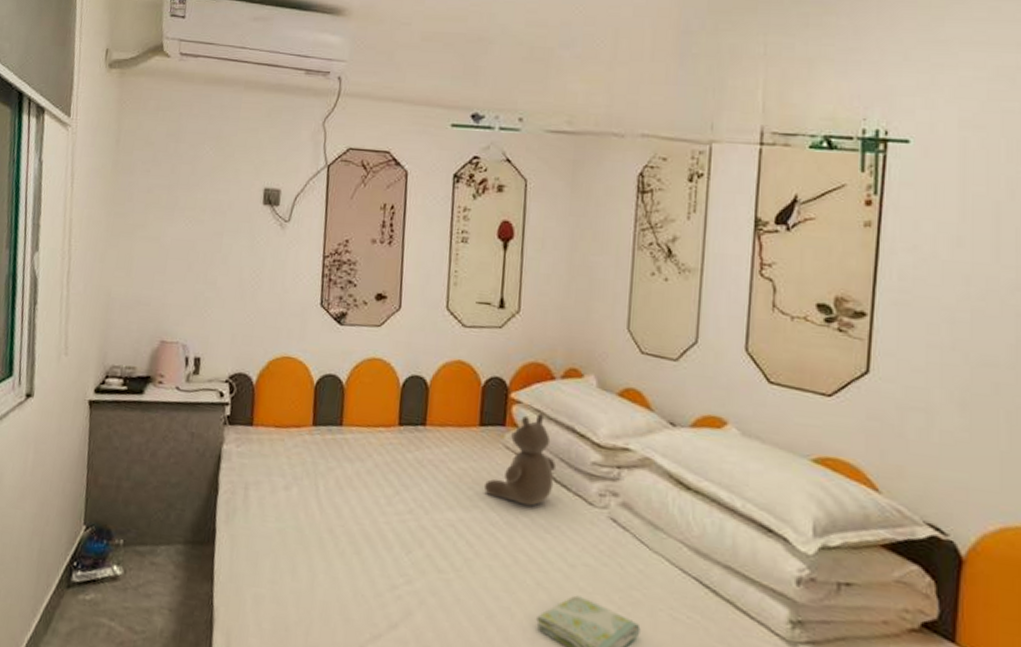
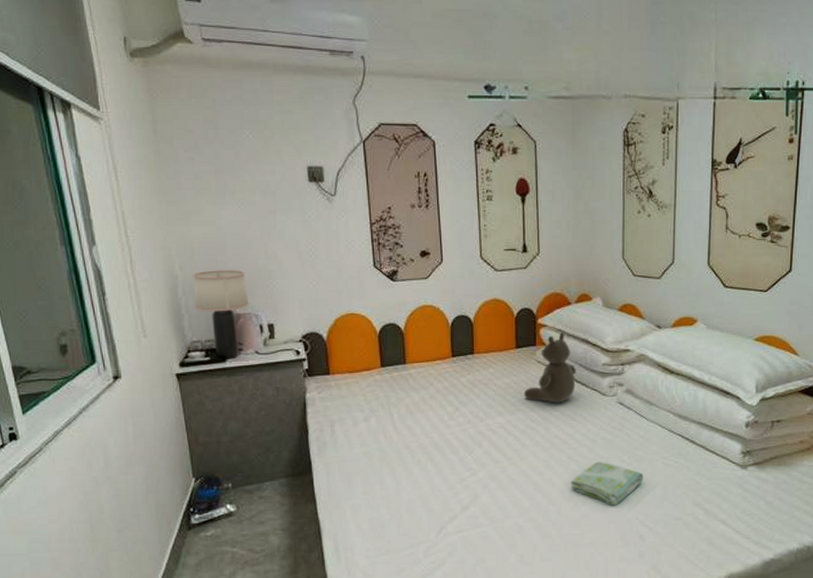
table lamp: none [121,289,181,393] -> present [193,270,250,361]

